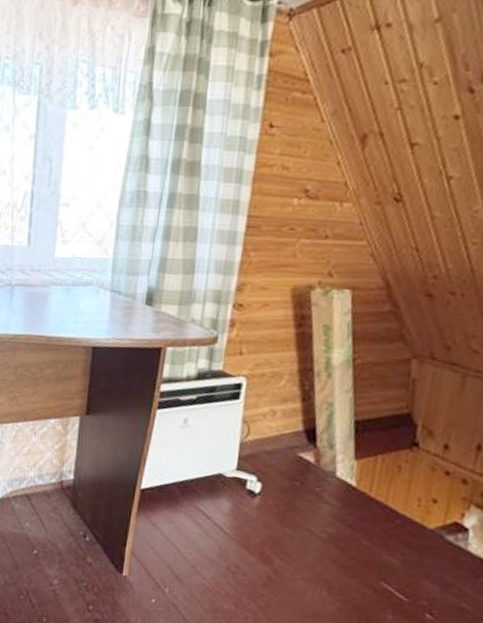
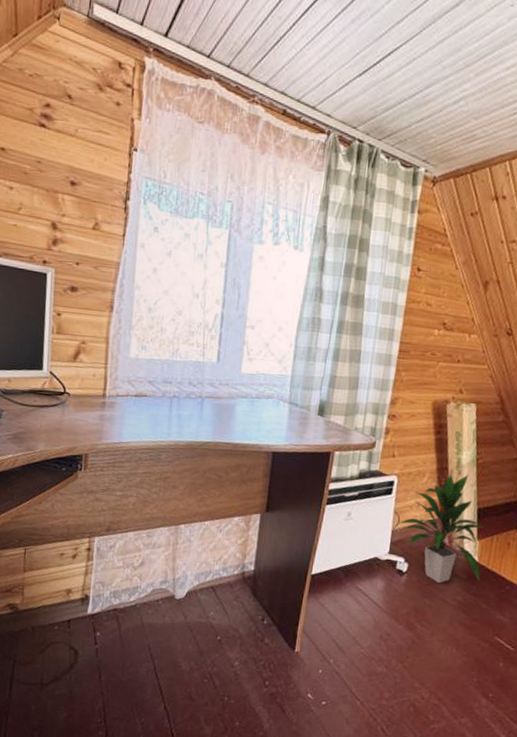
indoor plant: none [249,376,365,512] -> present [399,474,485,584]

